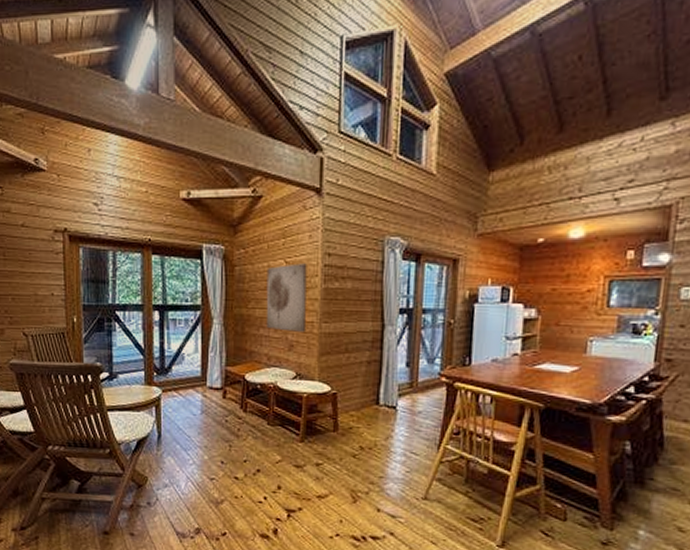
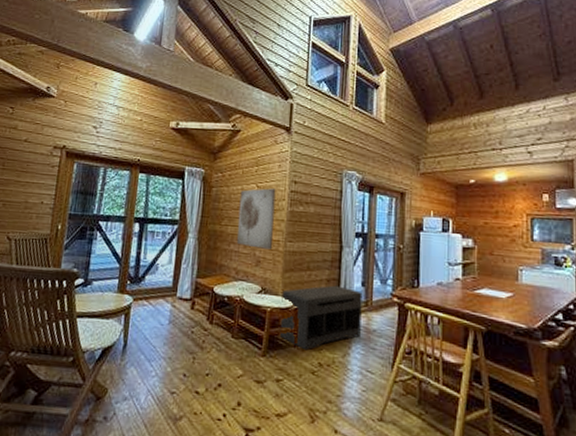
bench: none [317,367,407,435] -> present [280,285,363,351]

